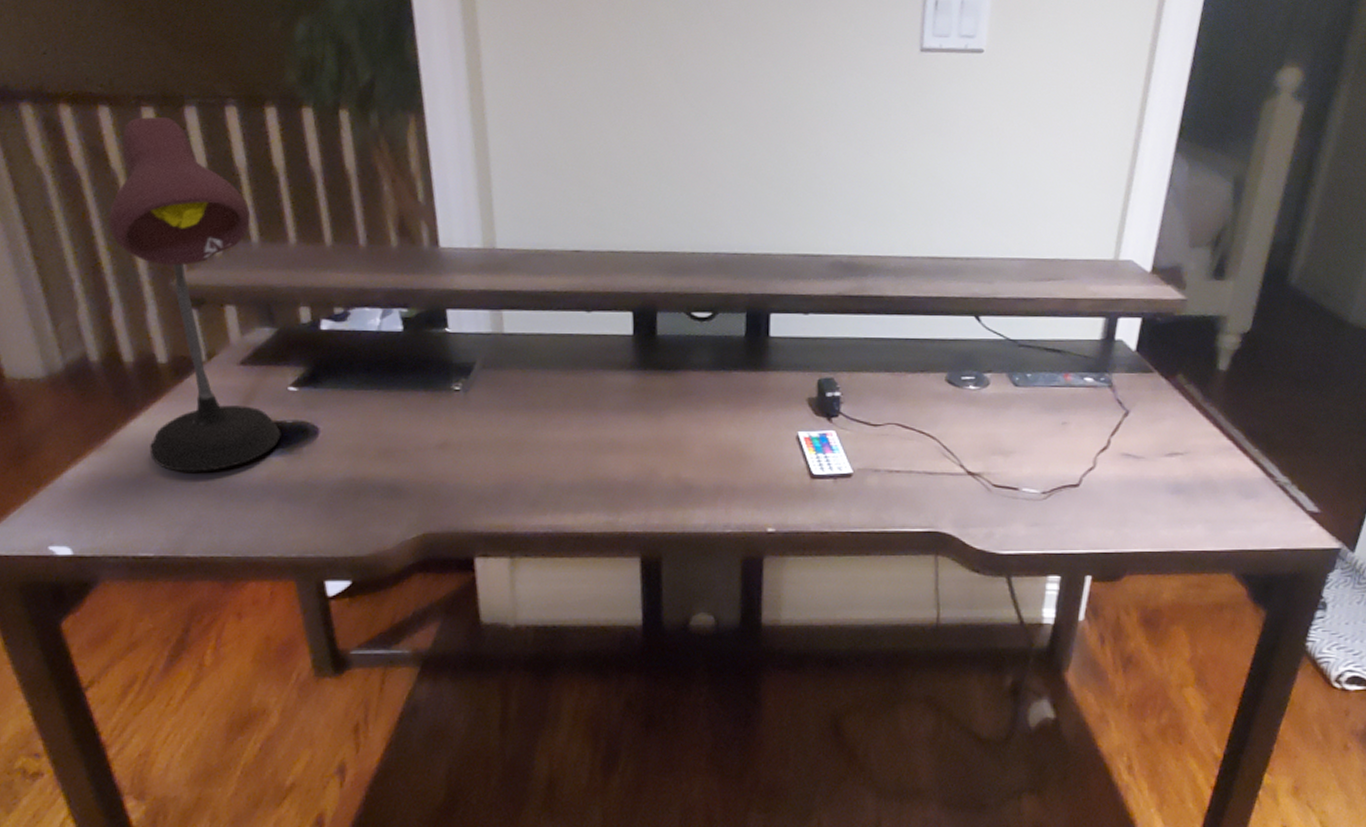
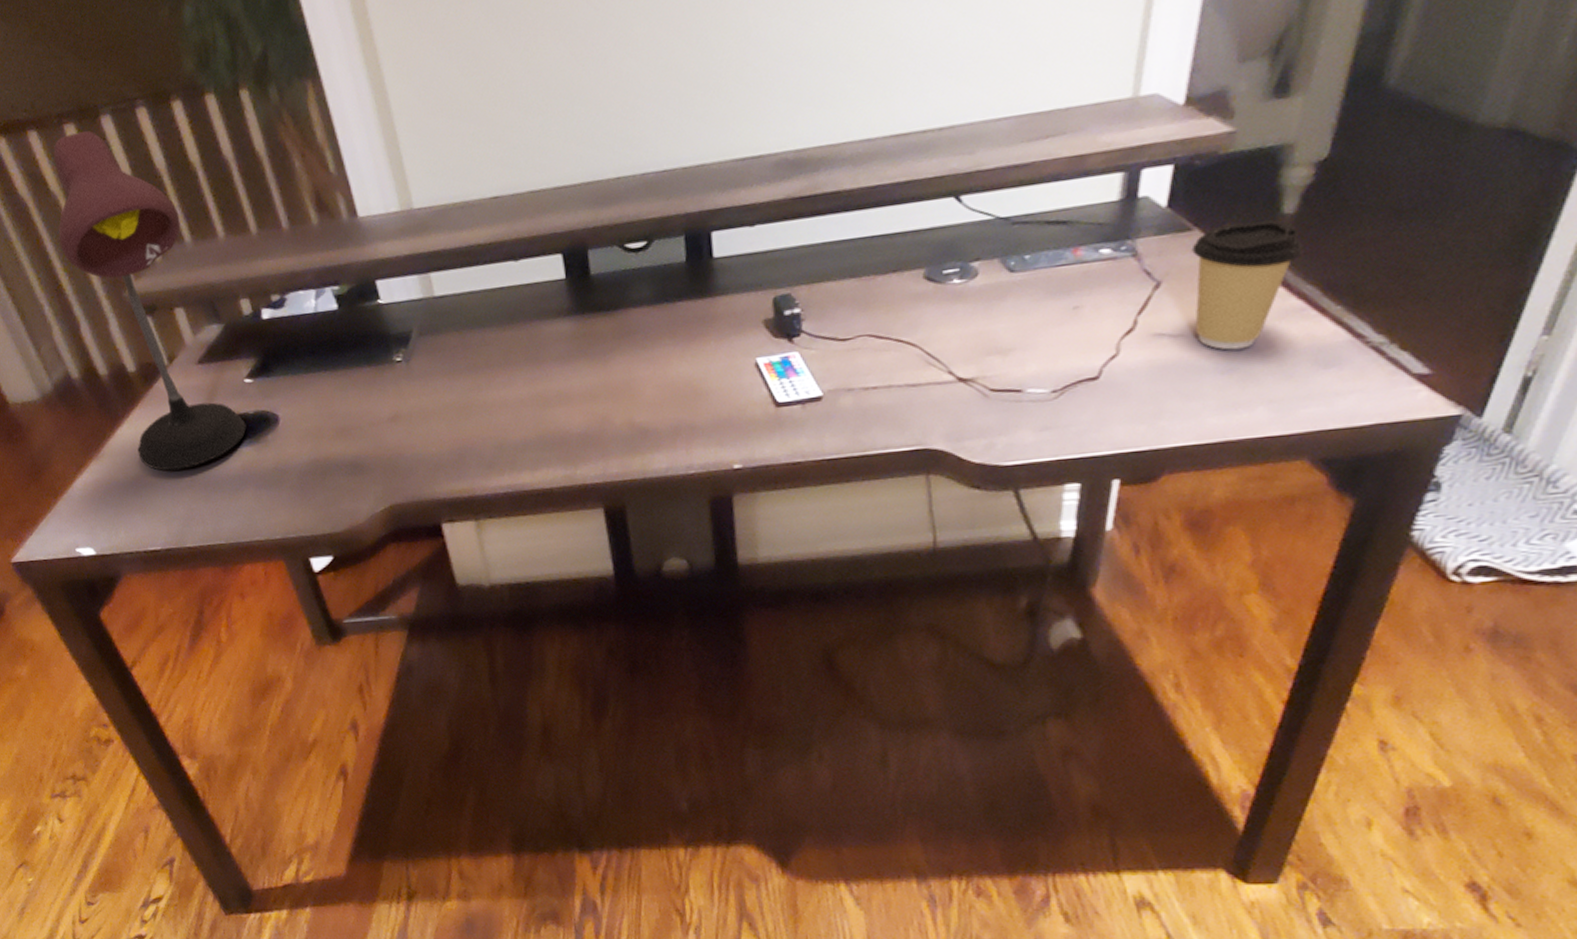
coffee cup: none [1152,372,1232,475] -> present [1191,220,1303,350]

